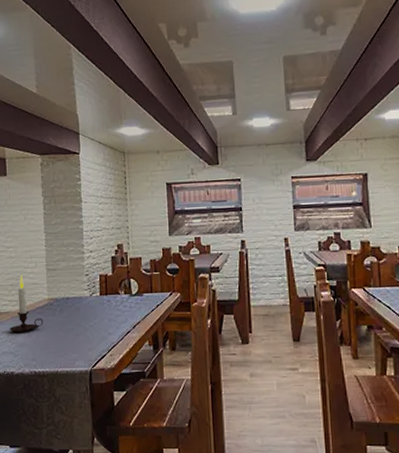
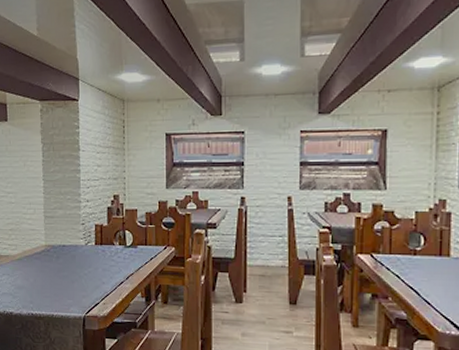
candle: present [10,275,44,332] -> none [9,221,41,276]

